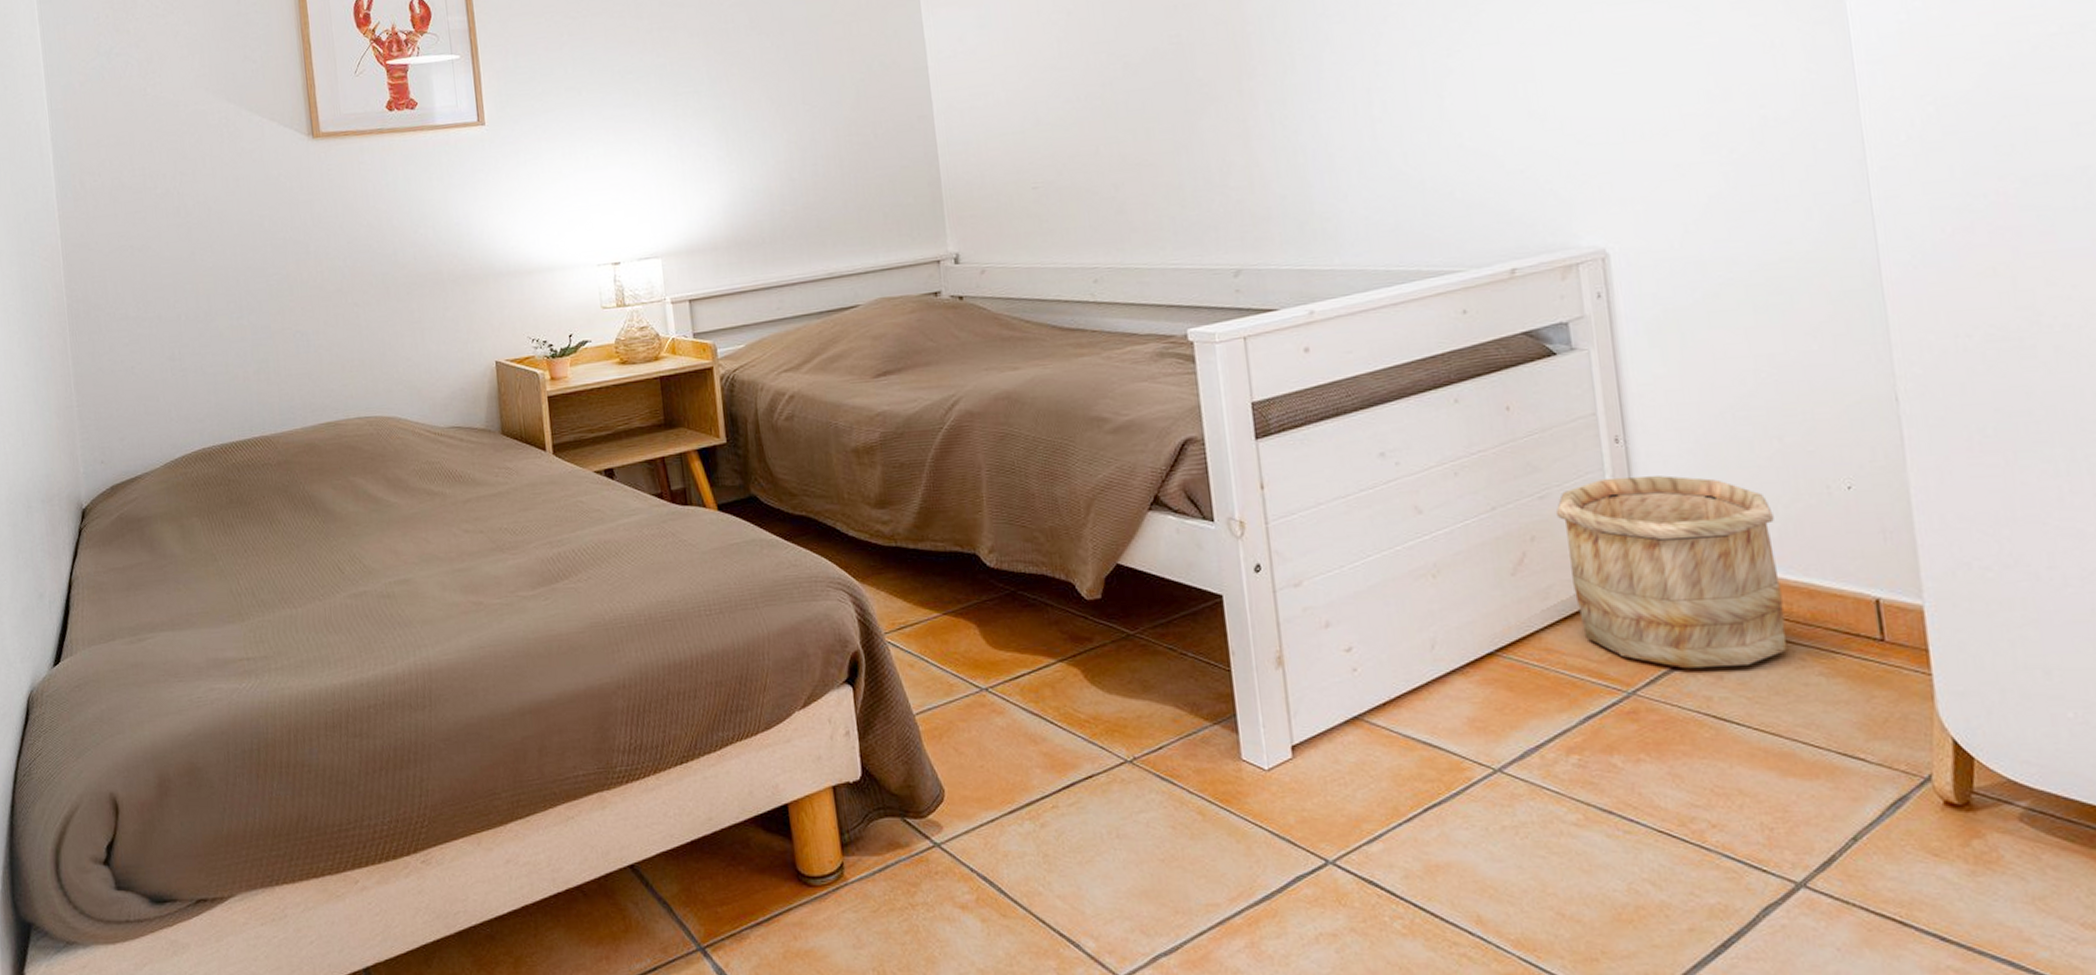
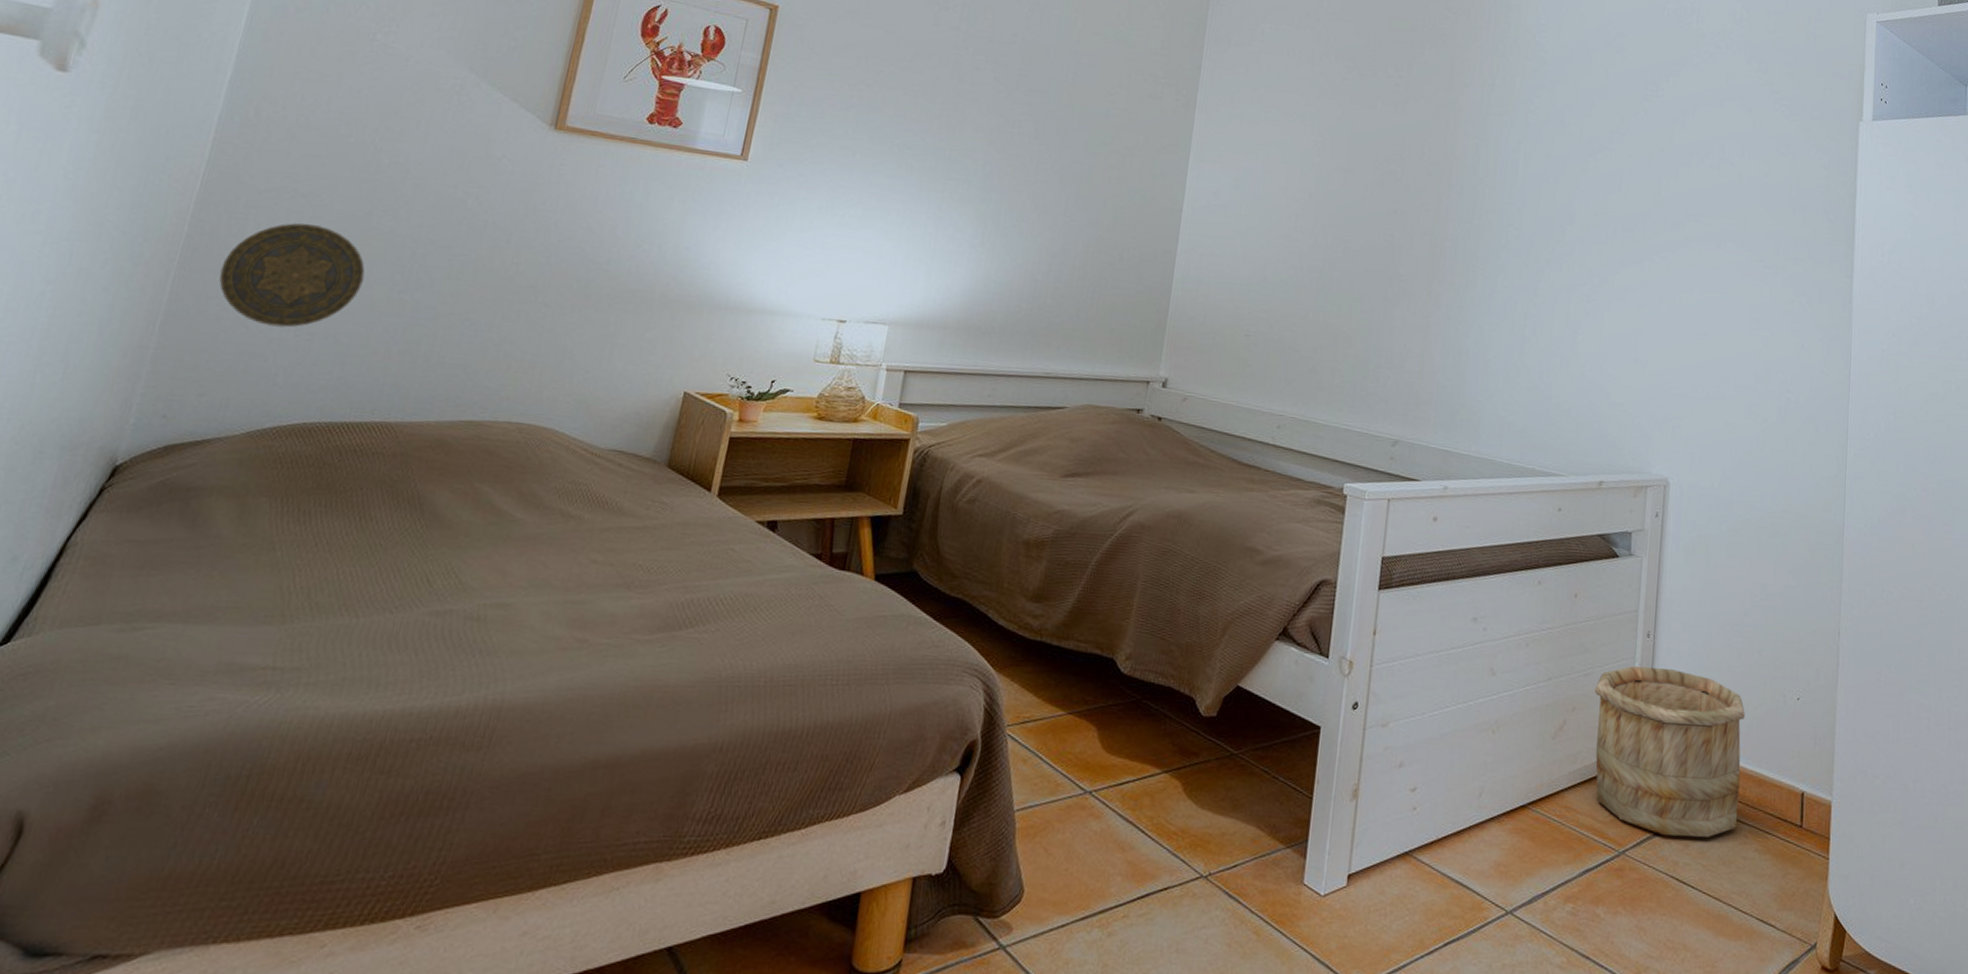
decorative plate: none [100,273,208,370] -> present [219,223,365,328]

